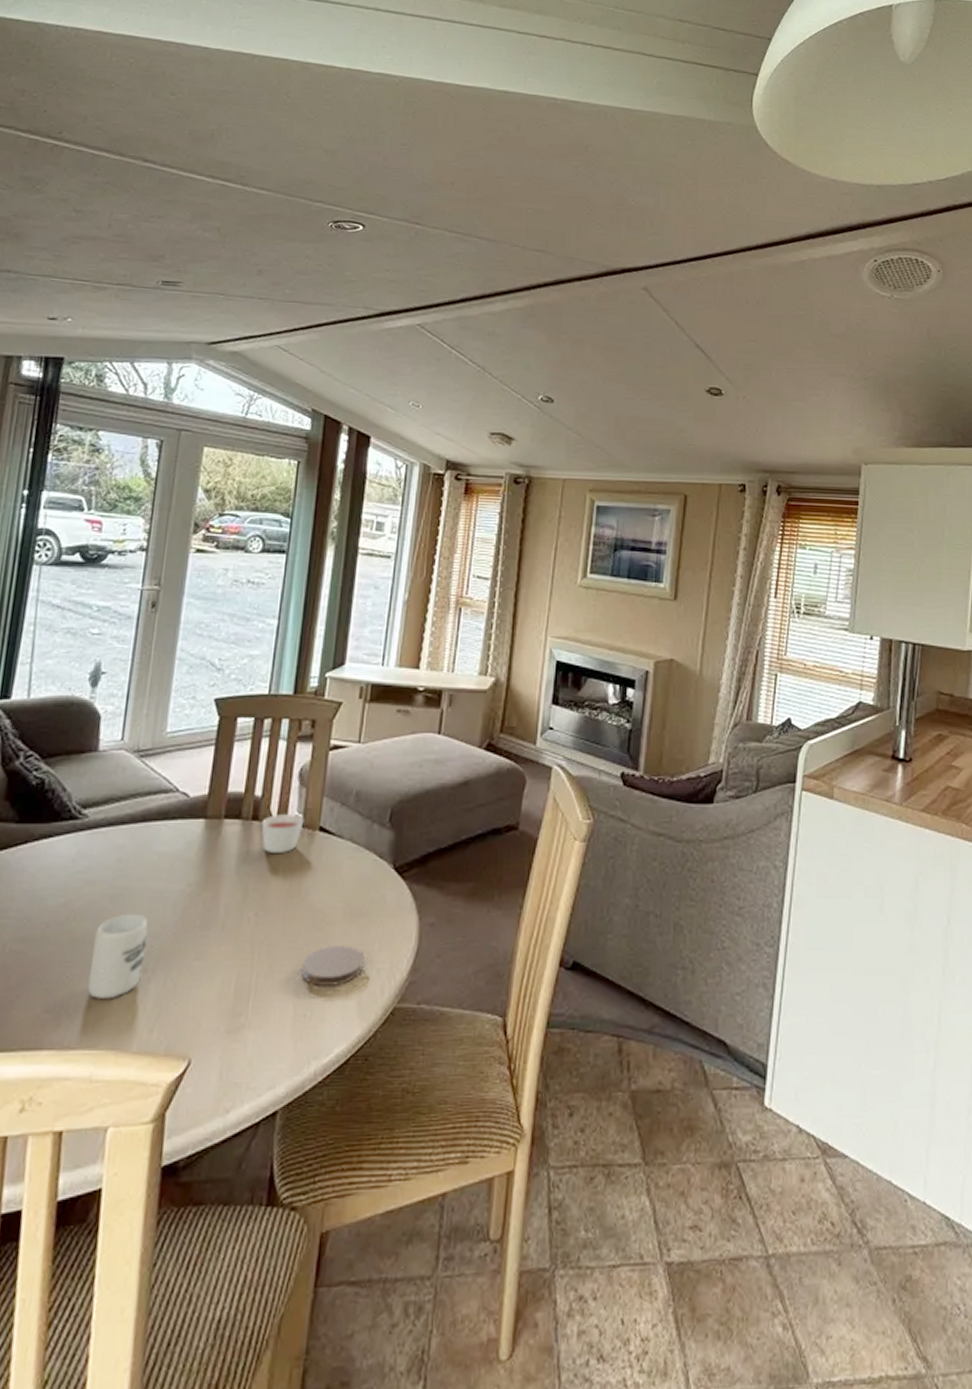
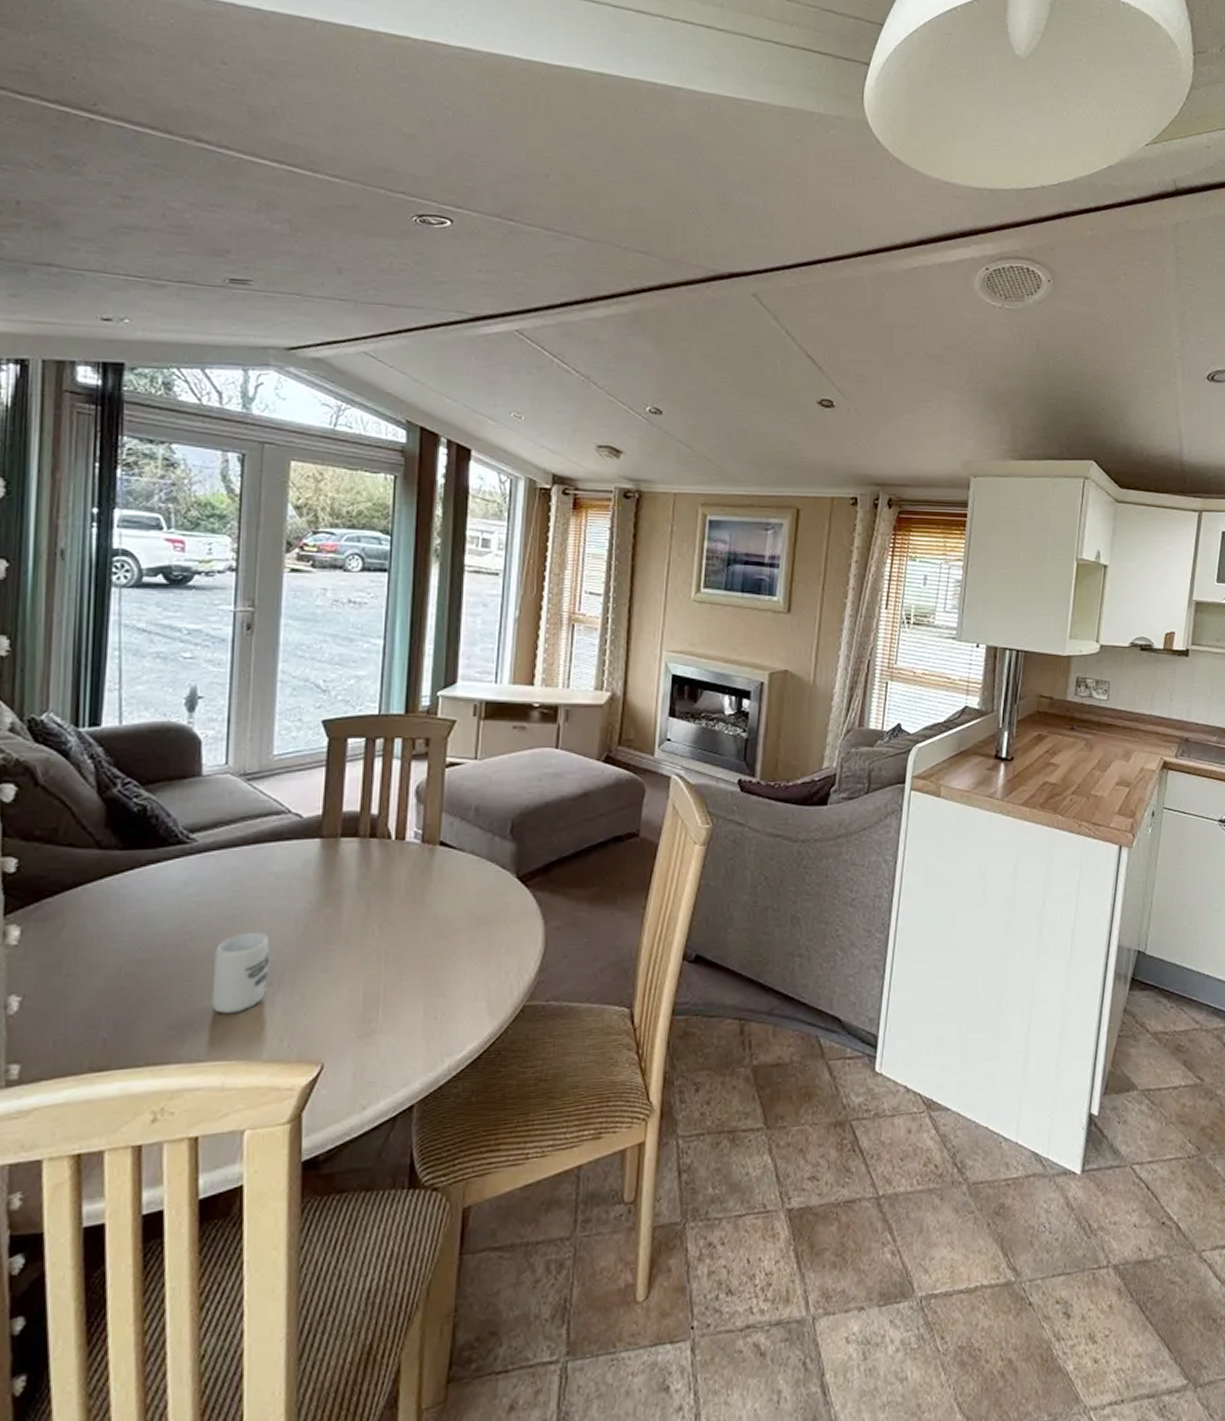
candle: present [261,814,304,853] -> none [380,831,424,868]
coaster: present [301,946,364,986] -> none [430,951,492,990]

